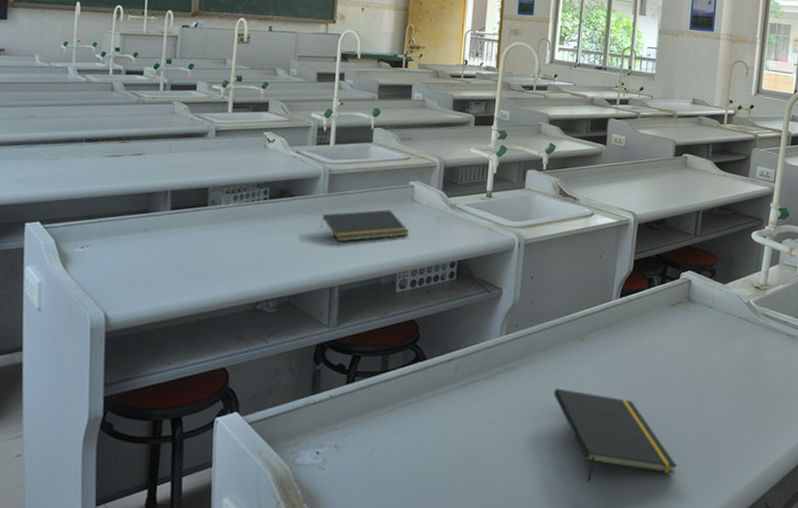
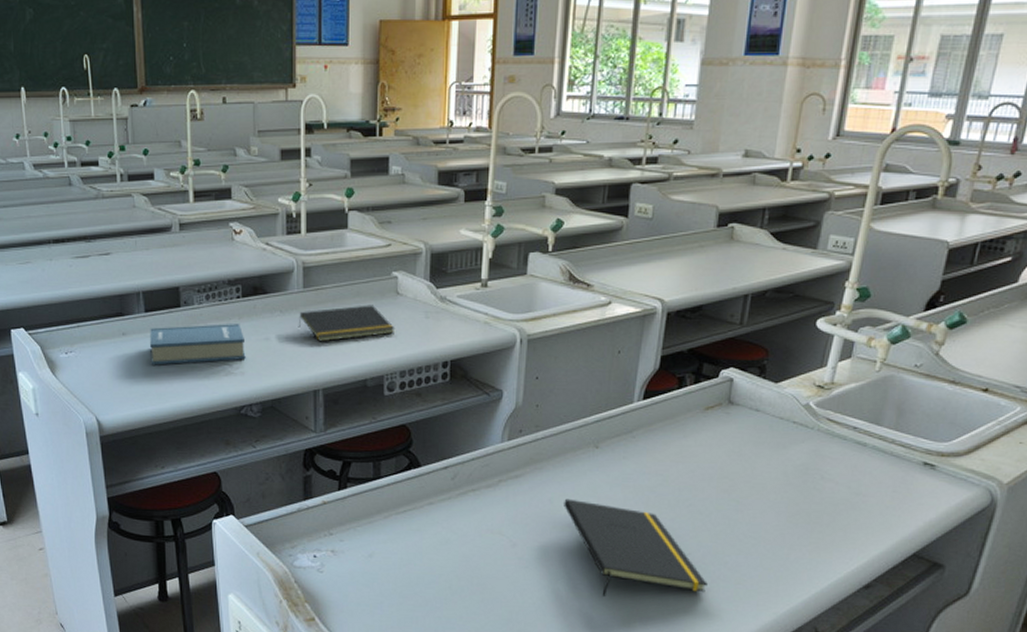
hardback book: none [170,223,268,261] -> present [150,324,246,365]

